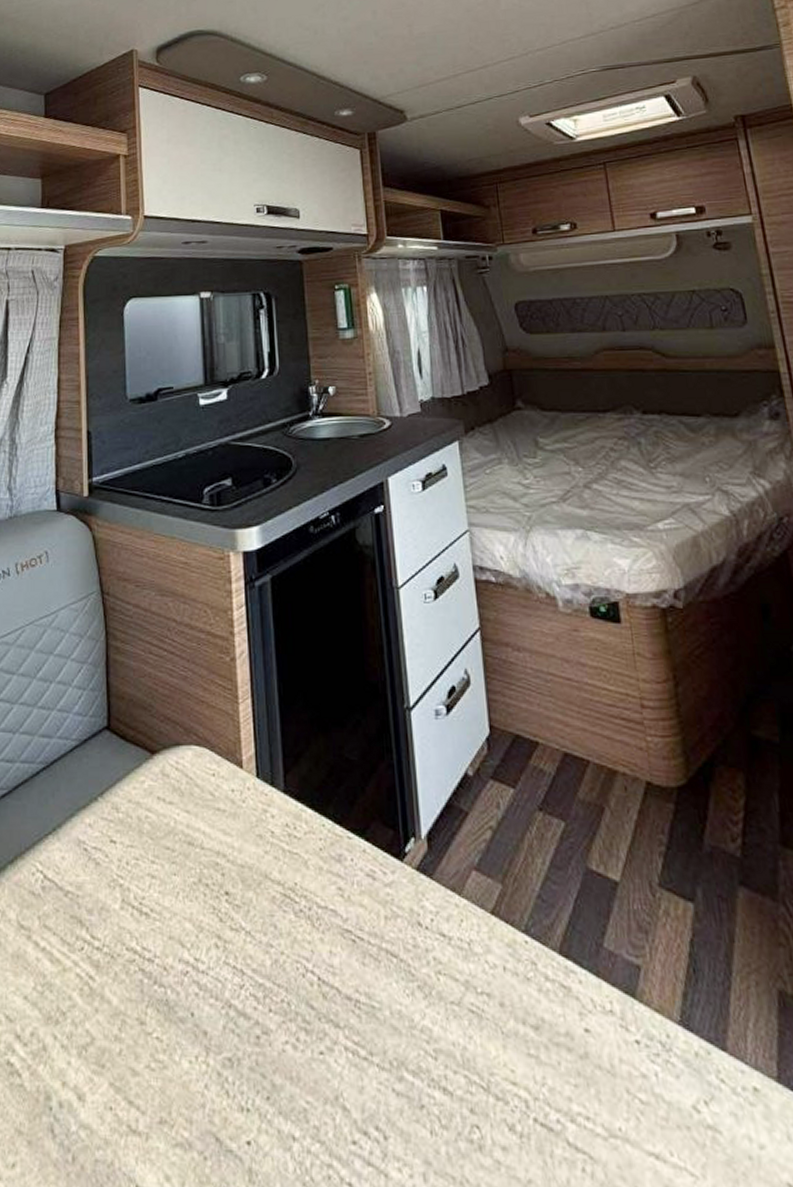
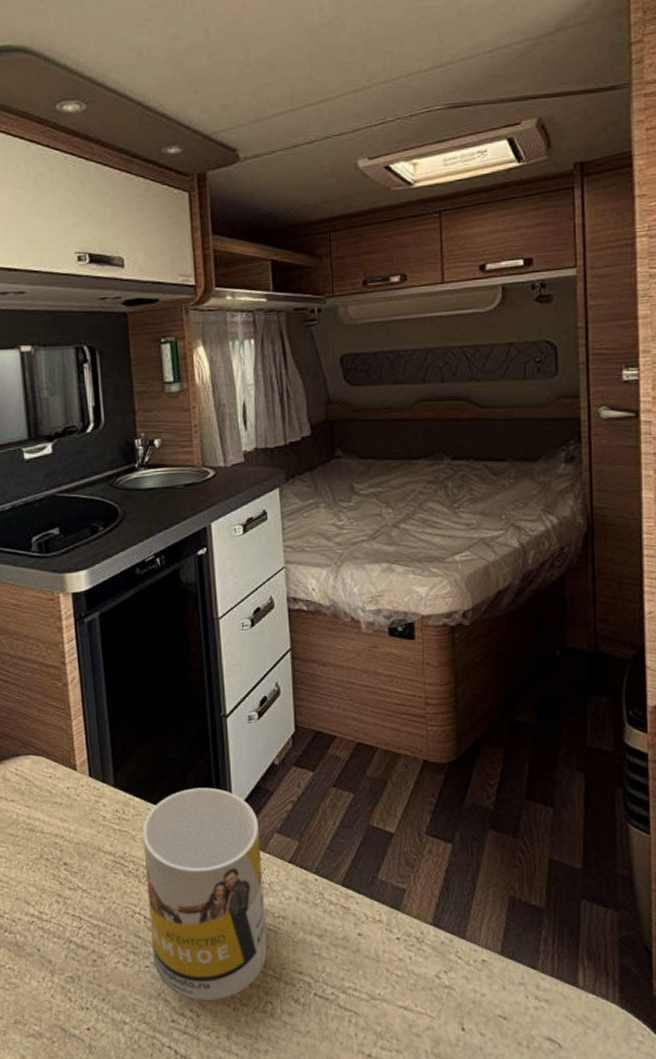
mug: none [316,800,471,1116] -> present [142,787,268,1001]

